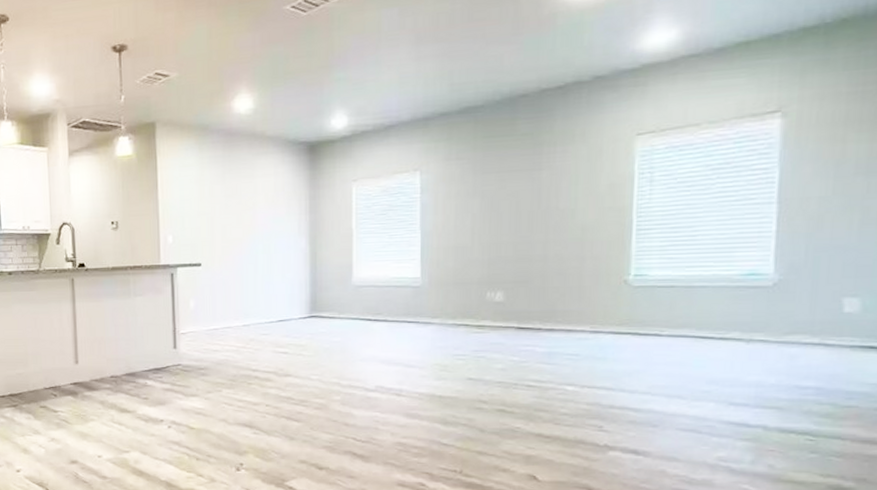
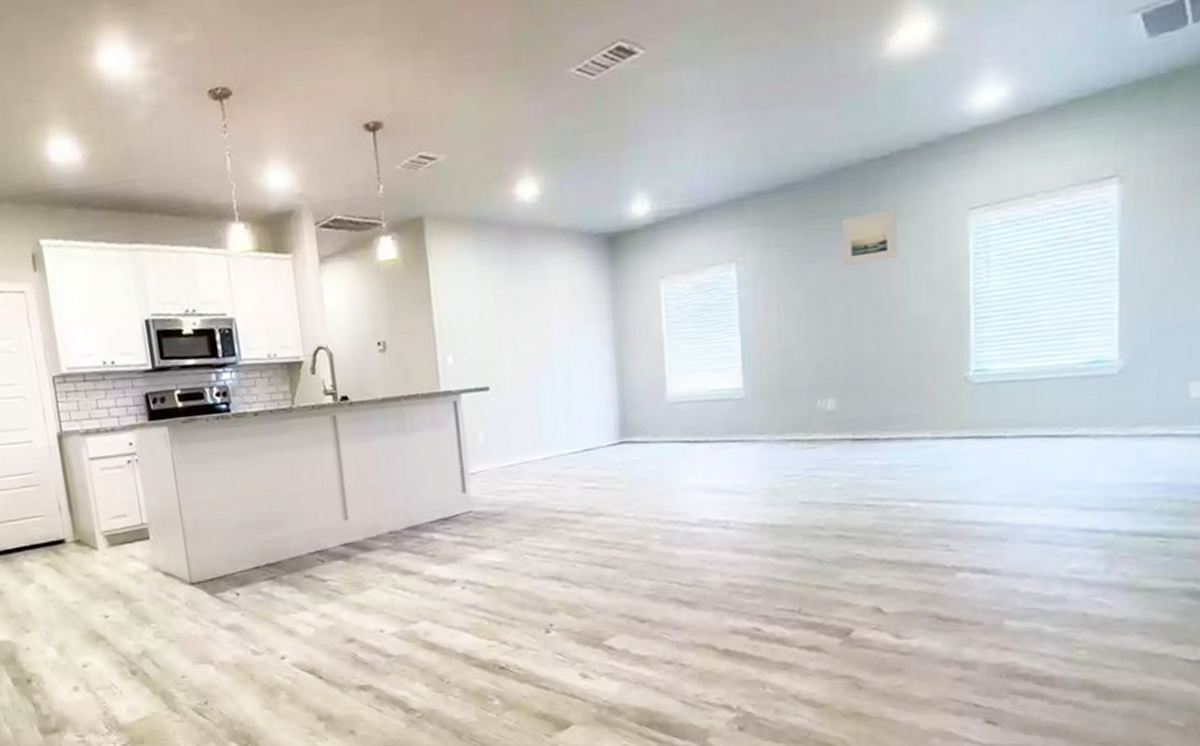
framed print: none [516,132,569,178] -> present [842,209,898,265]

